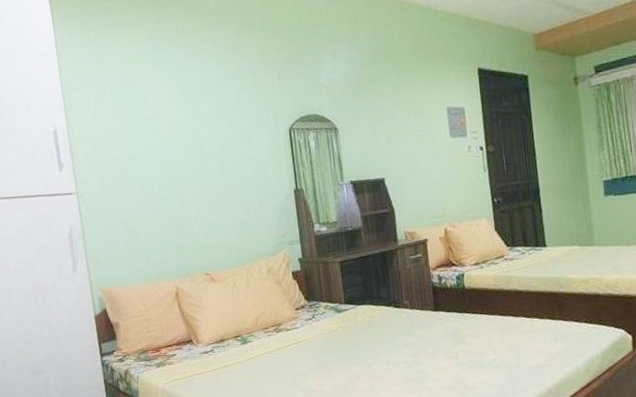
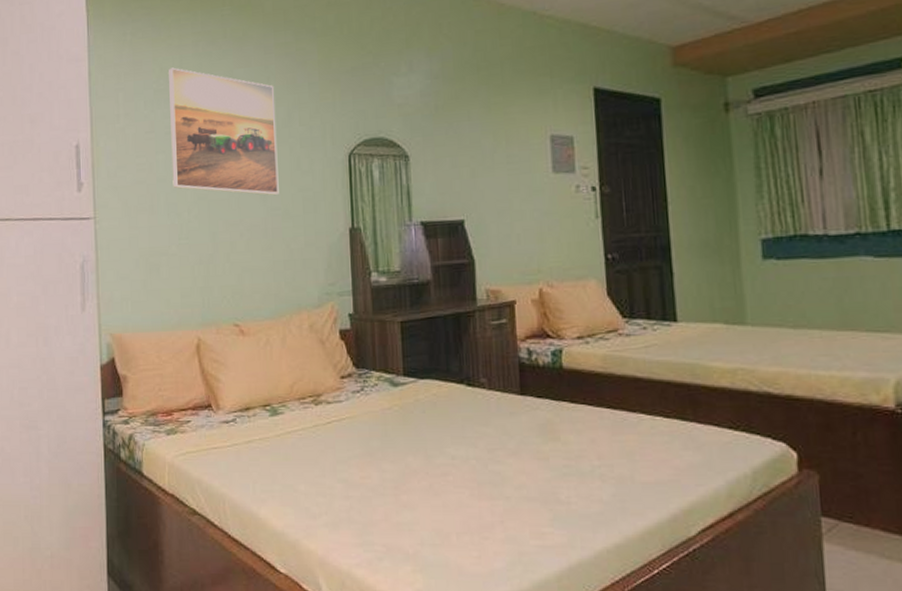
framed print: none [129,60,234,166] -> present [167,67,279,196]

